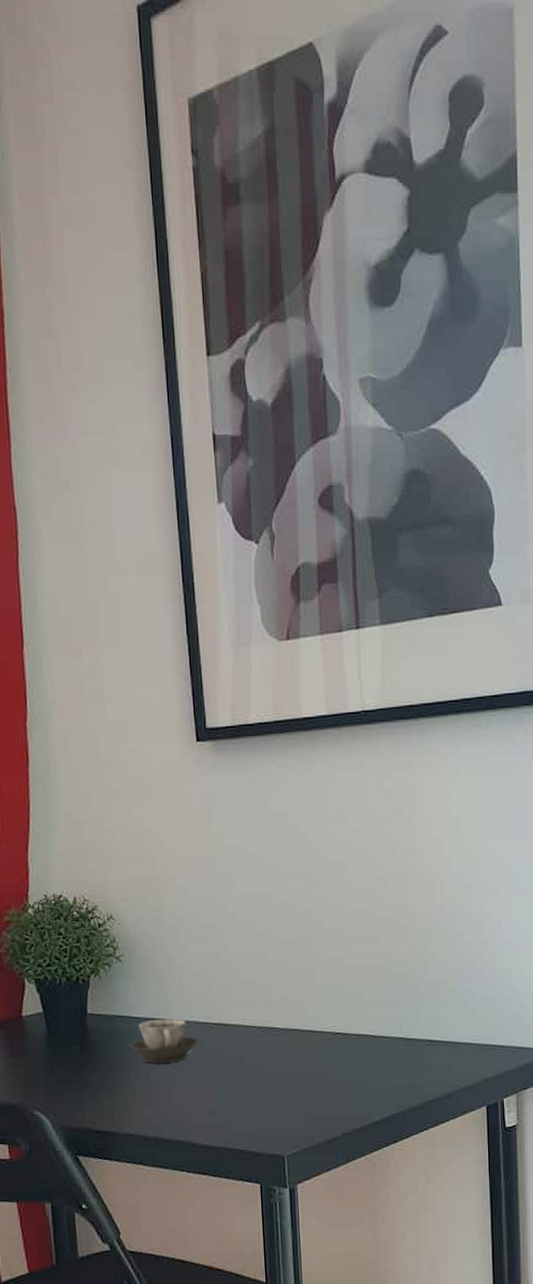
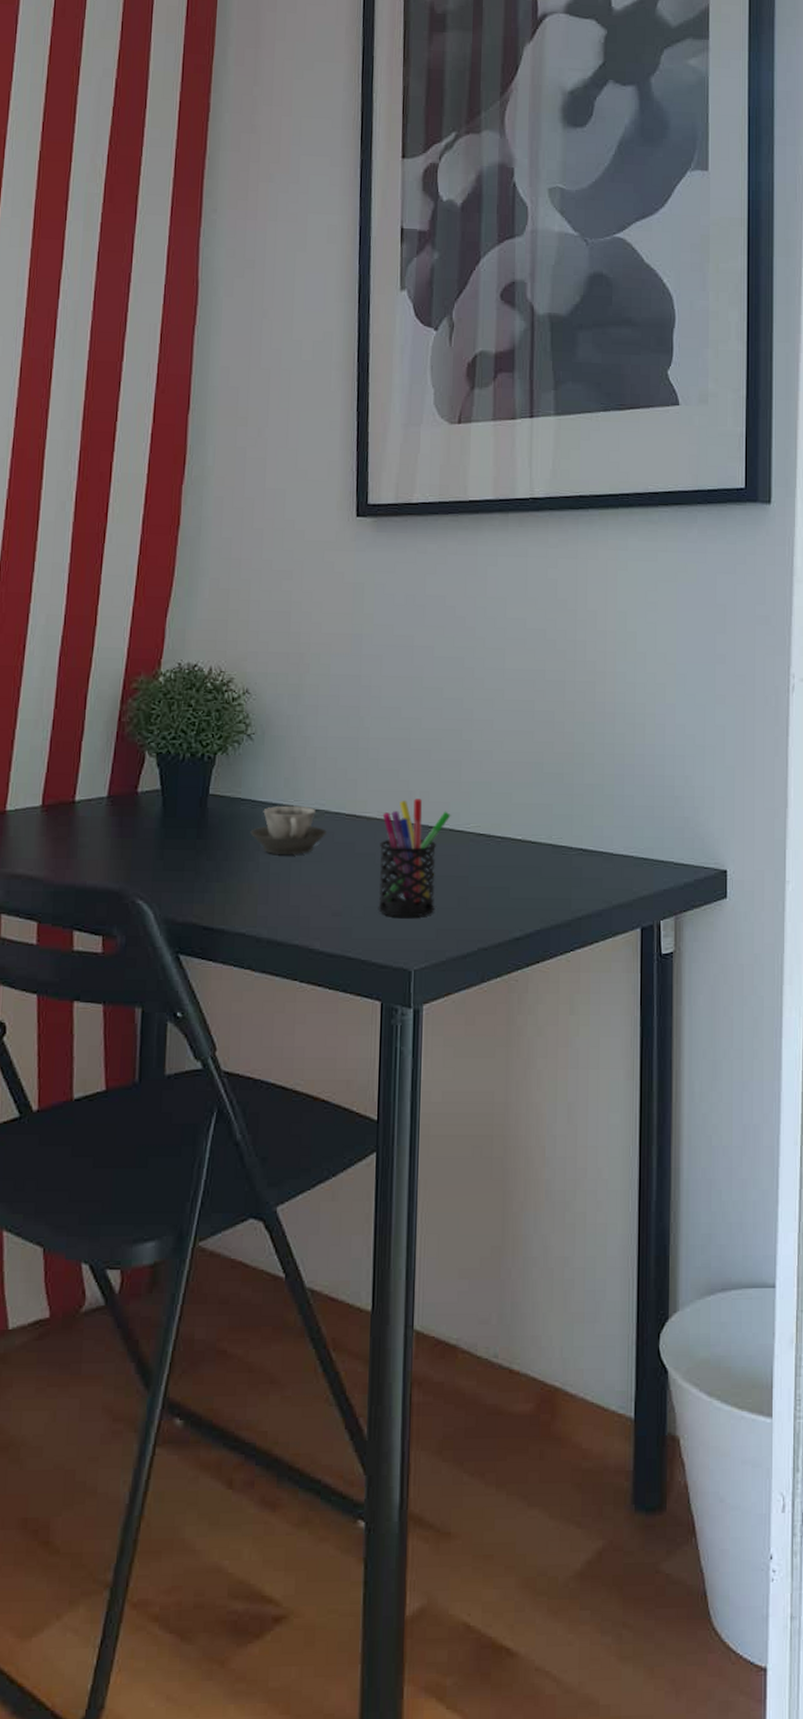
pen holder: none [247,1005,309,1111] -> present [378,798,451,917]

